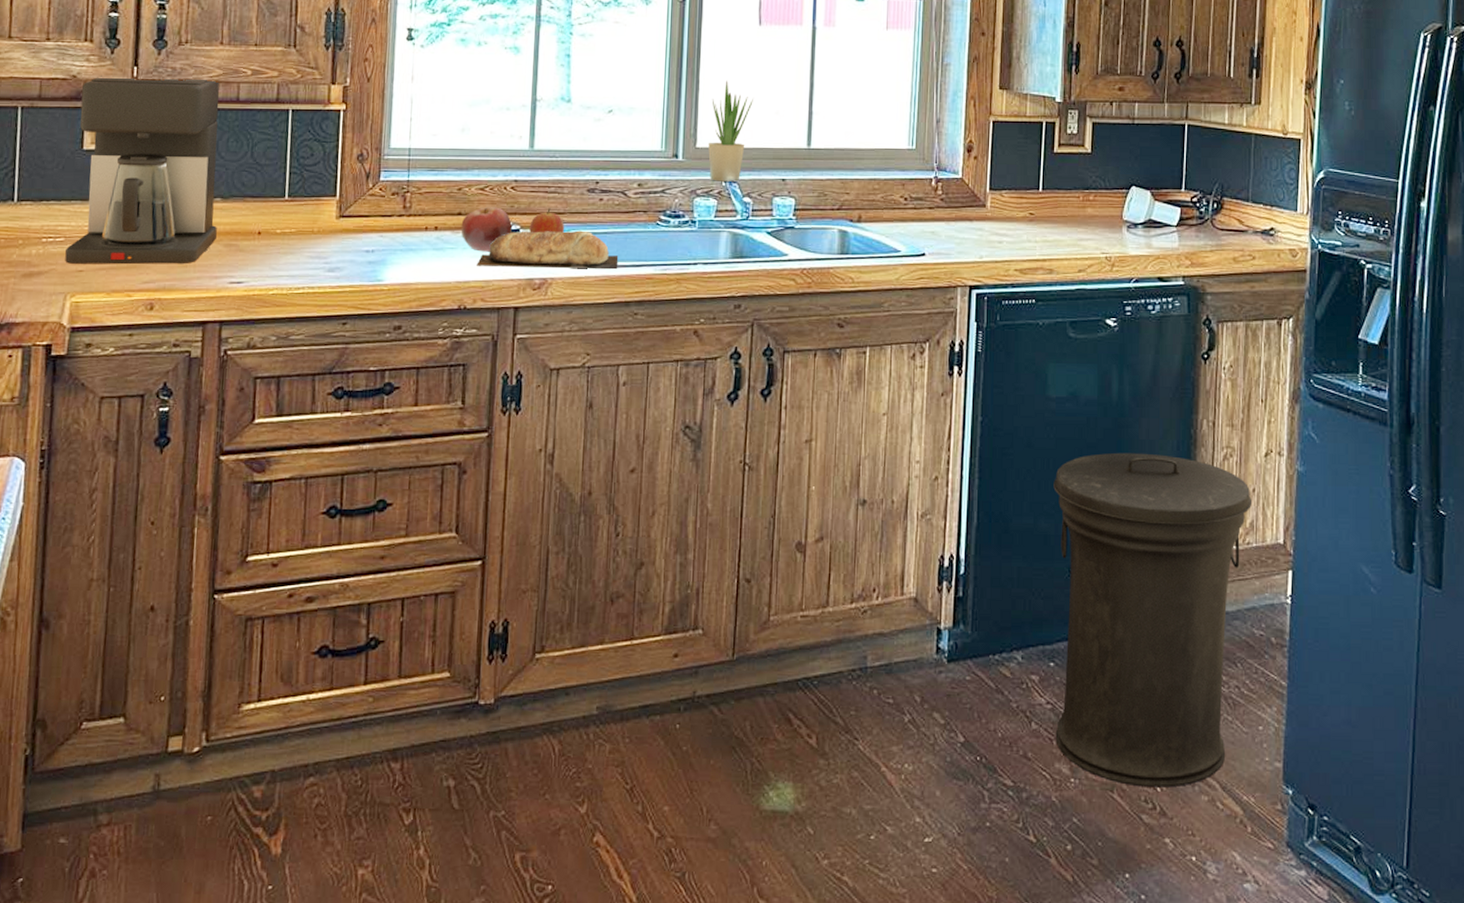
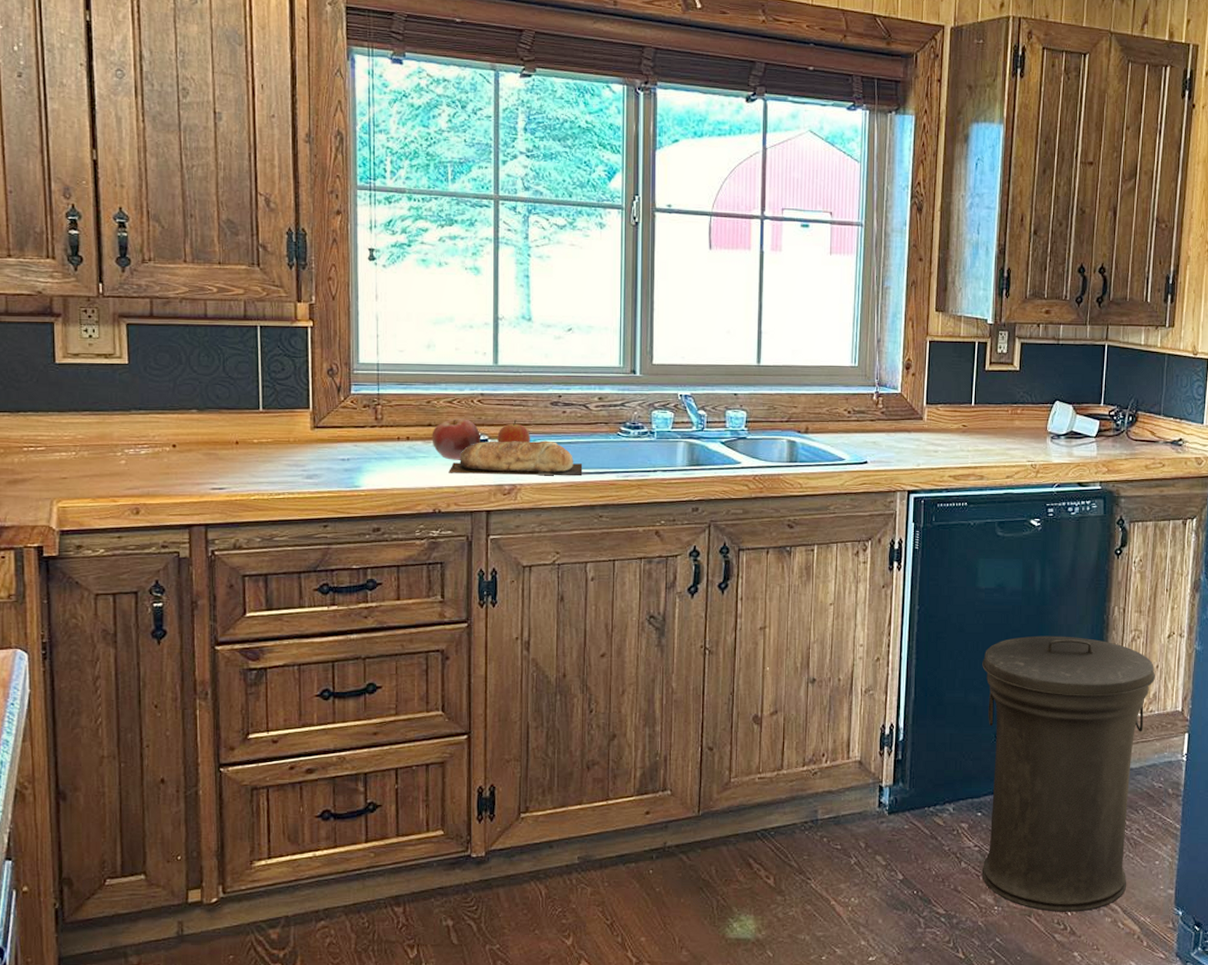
coffee maker: present [65,76,220,265] -> none [48,292,195,473]
potted plant: present [708,80,753,182] -> none [664,301,705,396]

